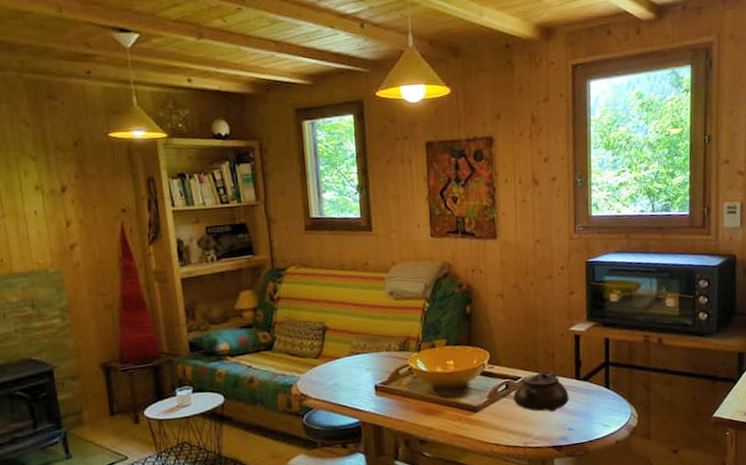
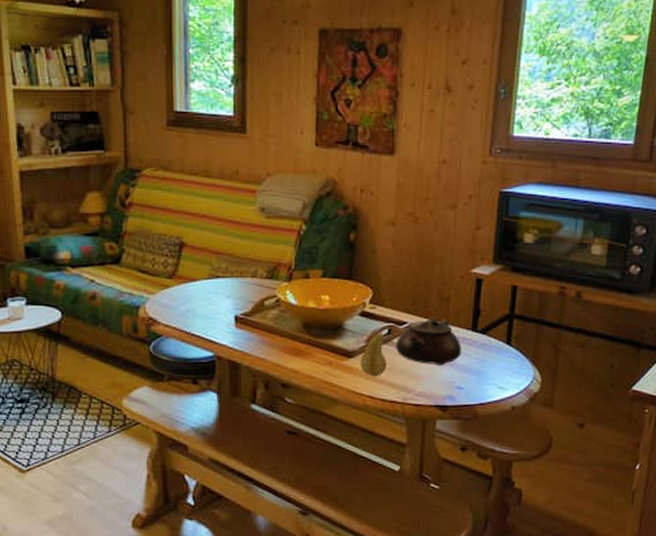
fruit: none [484,388,508,427] -> present [360,332,387,377]

